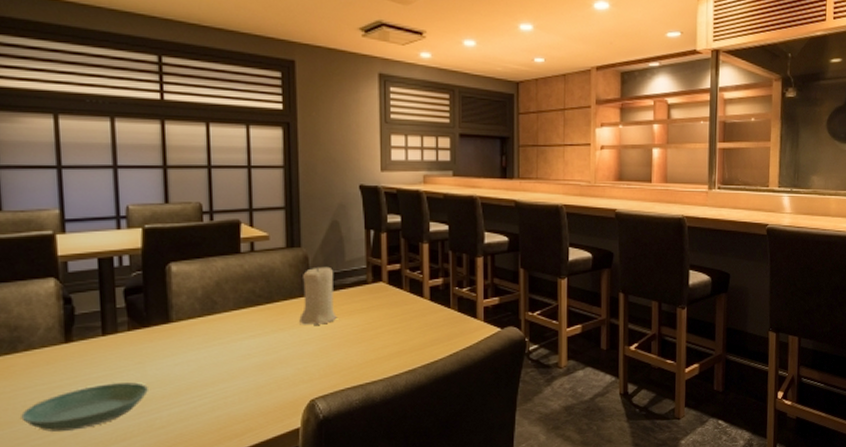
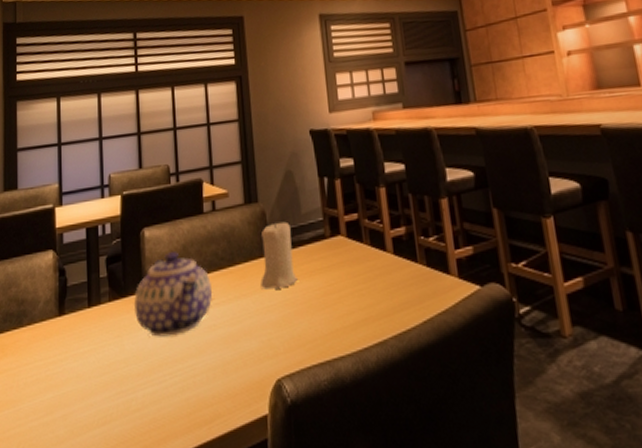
saucer: present [21,382,148,432] -> none [23,358,125,412]
teapot: none [157,287,248,364] -> present [133,252,213,337]

